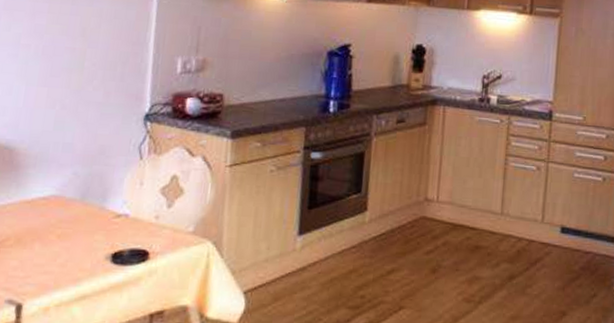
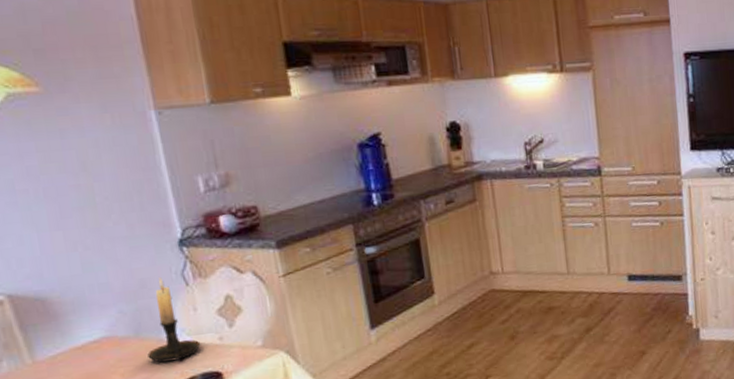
candle holder: none [86,147,138,233] -> present [147,277,201,363]

